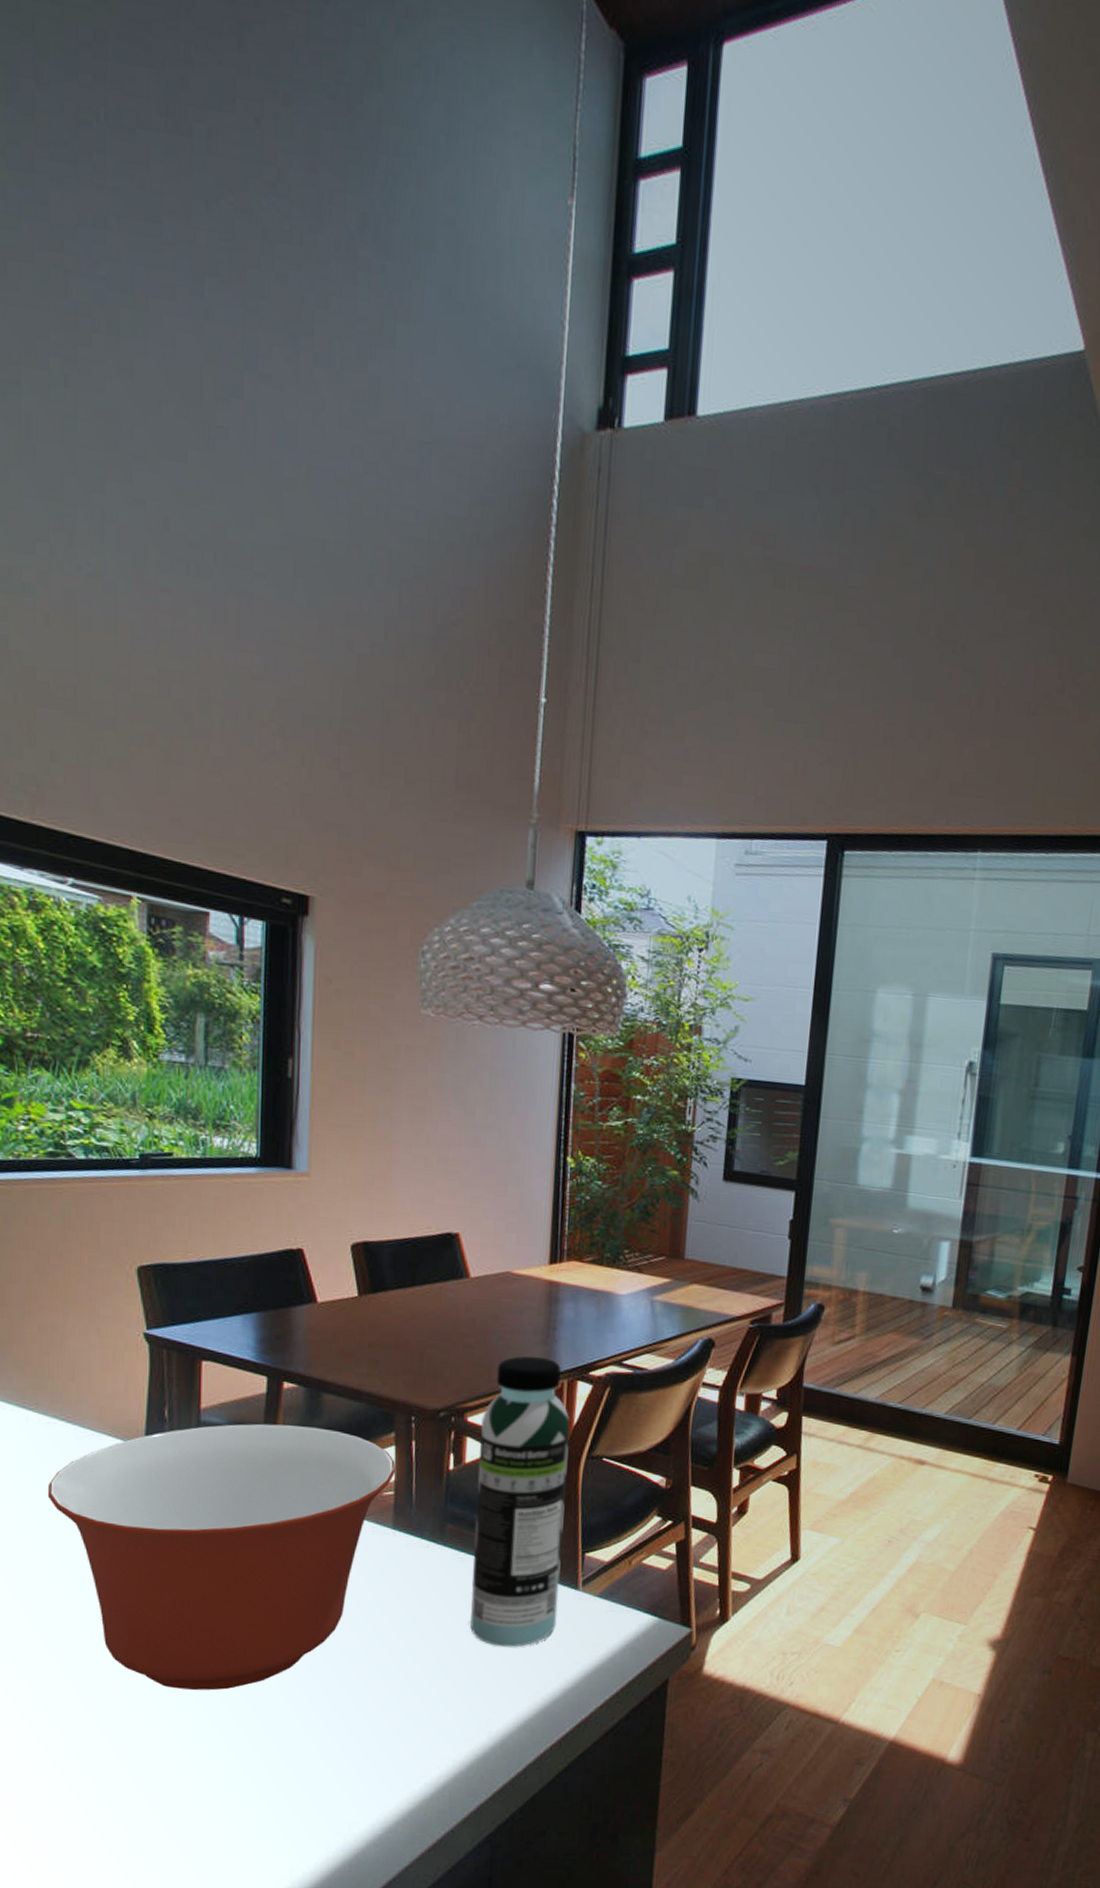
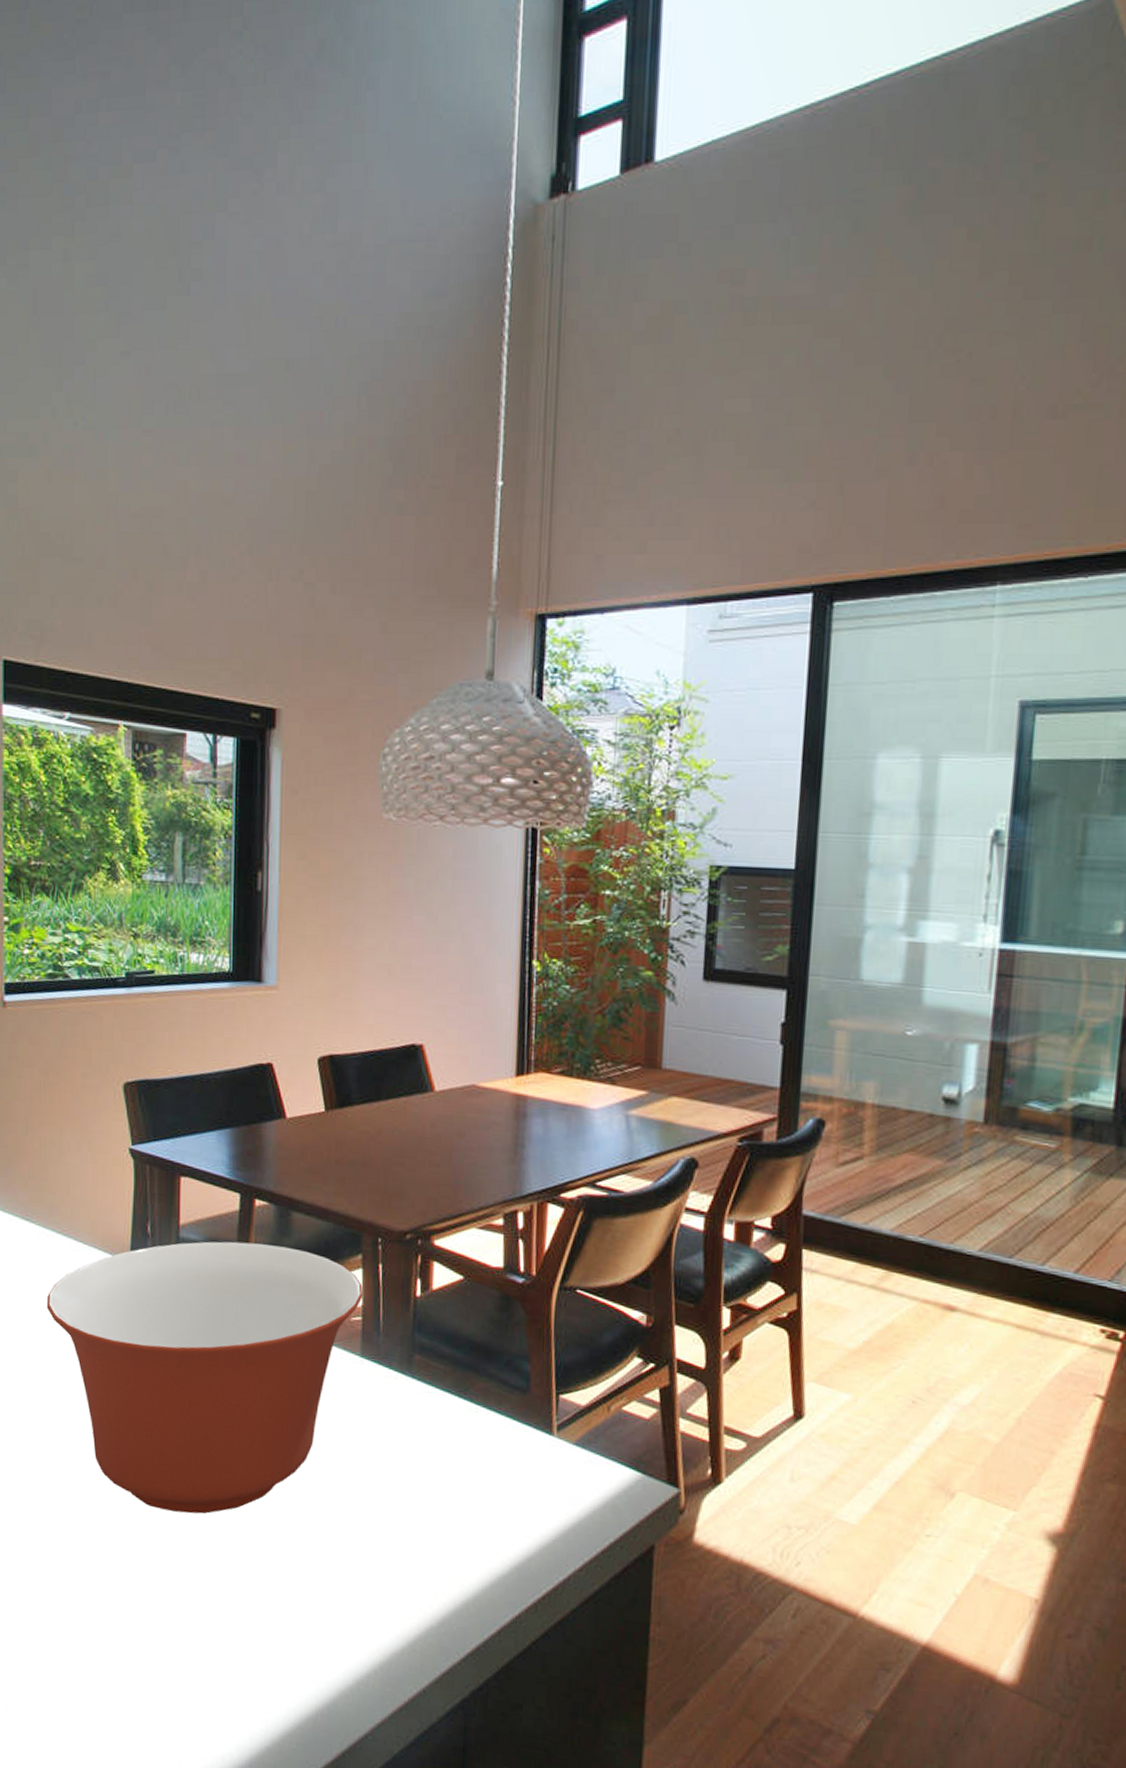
water bottle: present [470,1356,570,1647] -> none [440,1175,541,1494]

